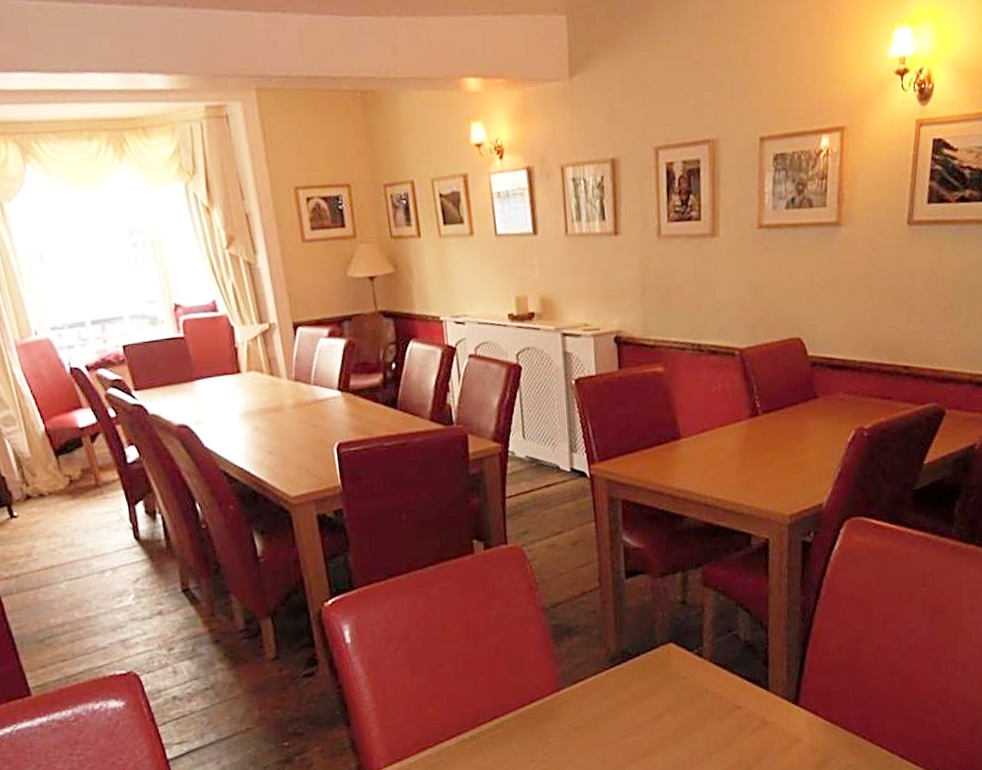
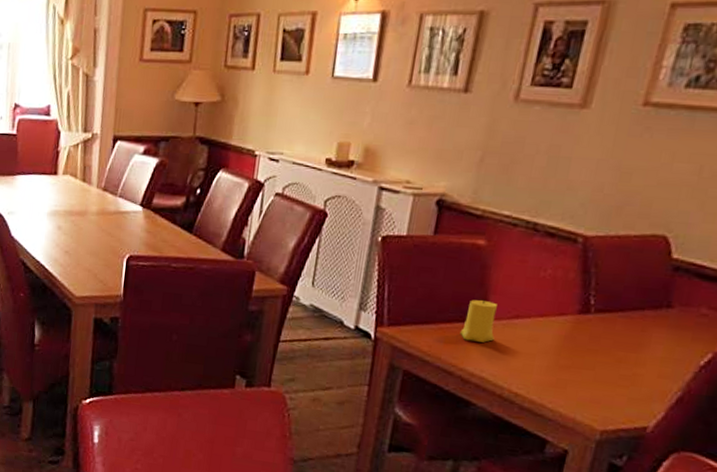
candle: none [661,420,690,461] -> present [460,299,497,343]

